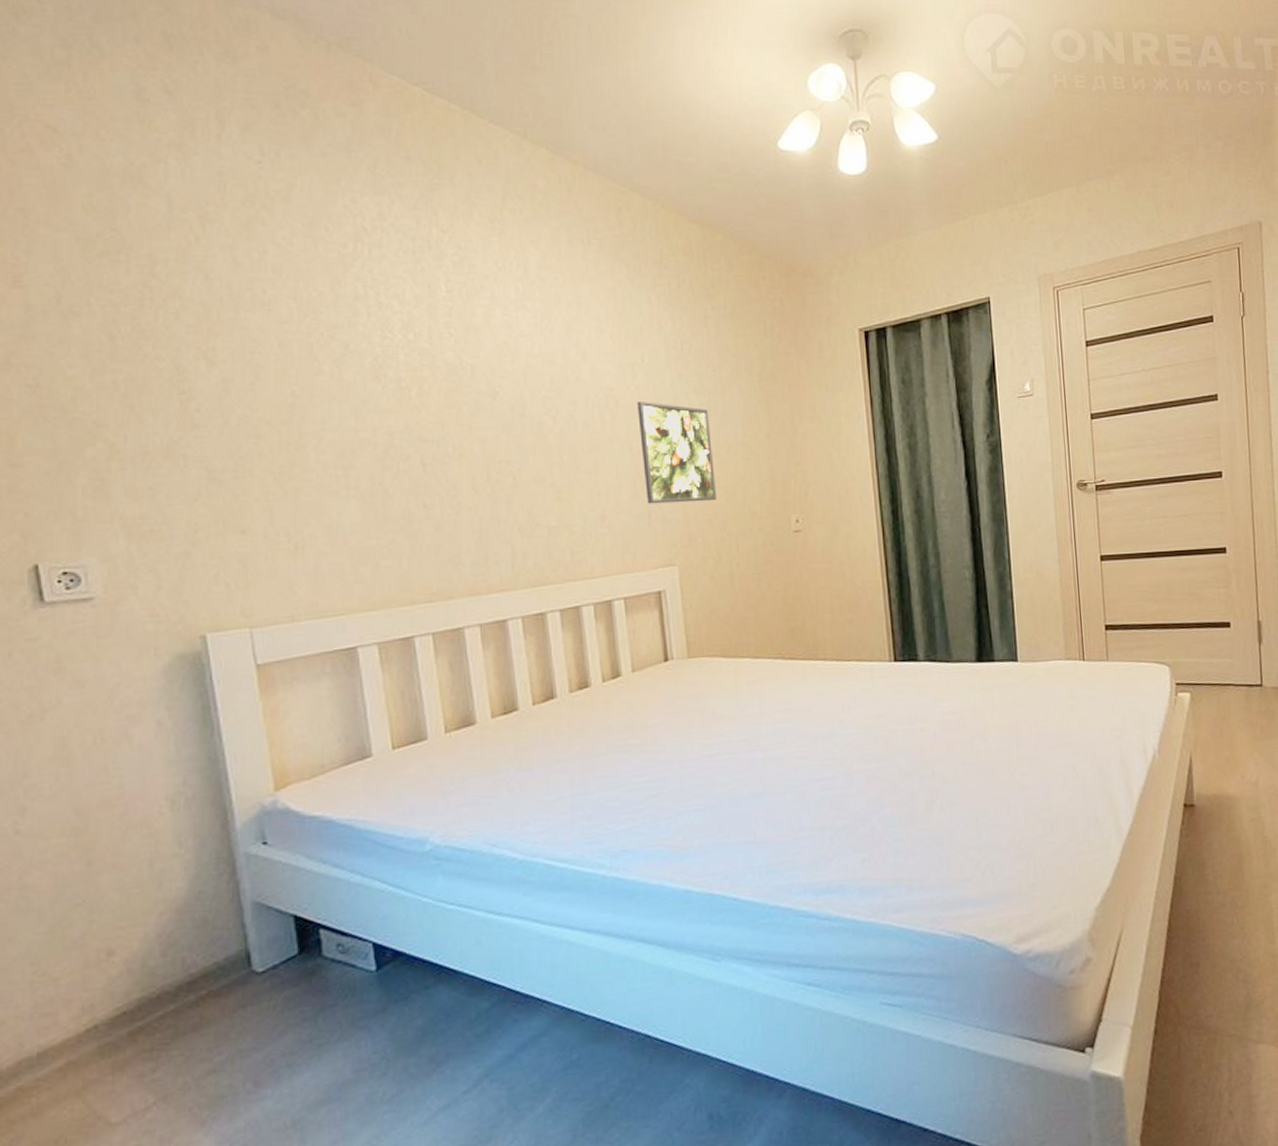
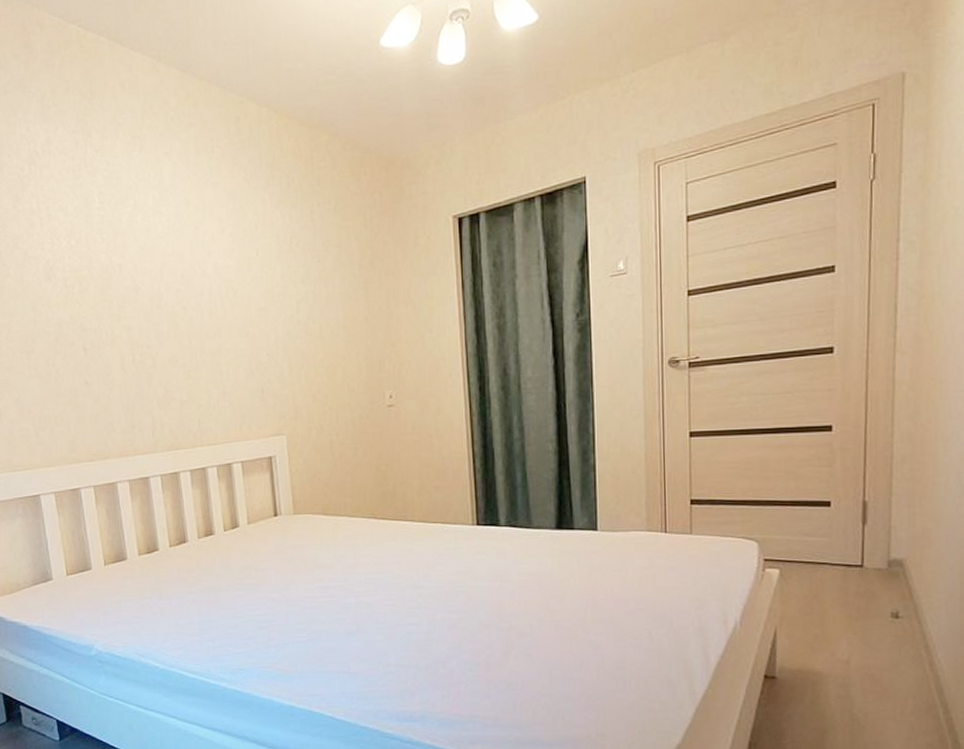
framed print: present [637,400,716,504] -> none [253,290,319,381]

